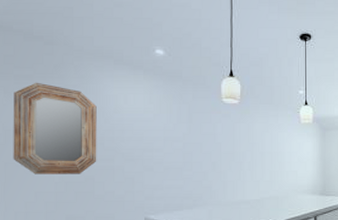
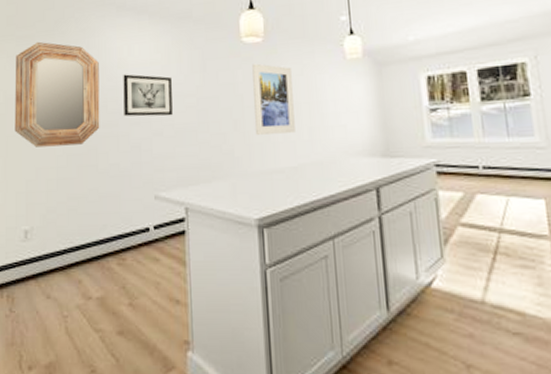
wall art: none [119,119,163,156] -> present [123,74,173,117]
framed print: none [229,120,261,174] -> present [252,63,295,135]

